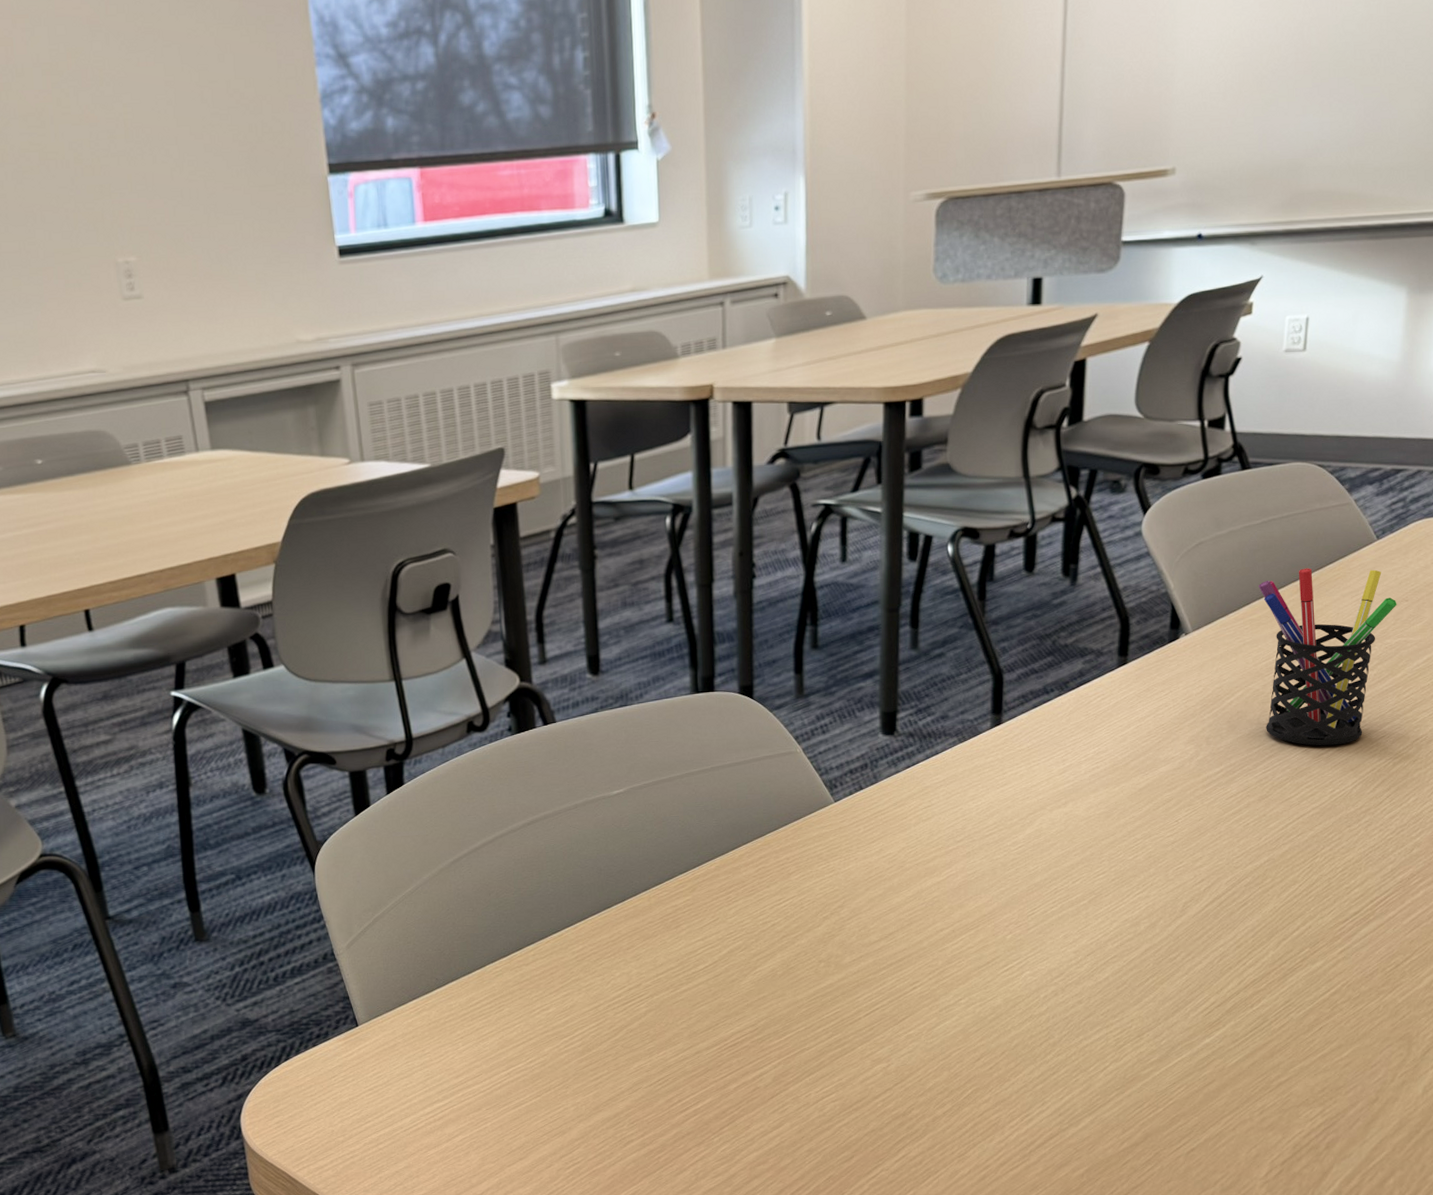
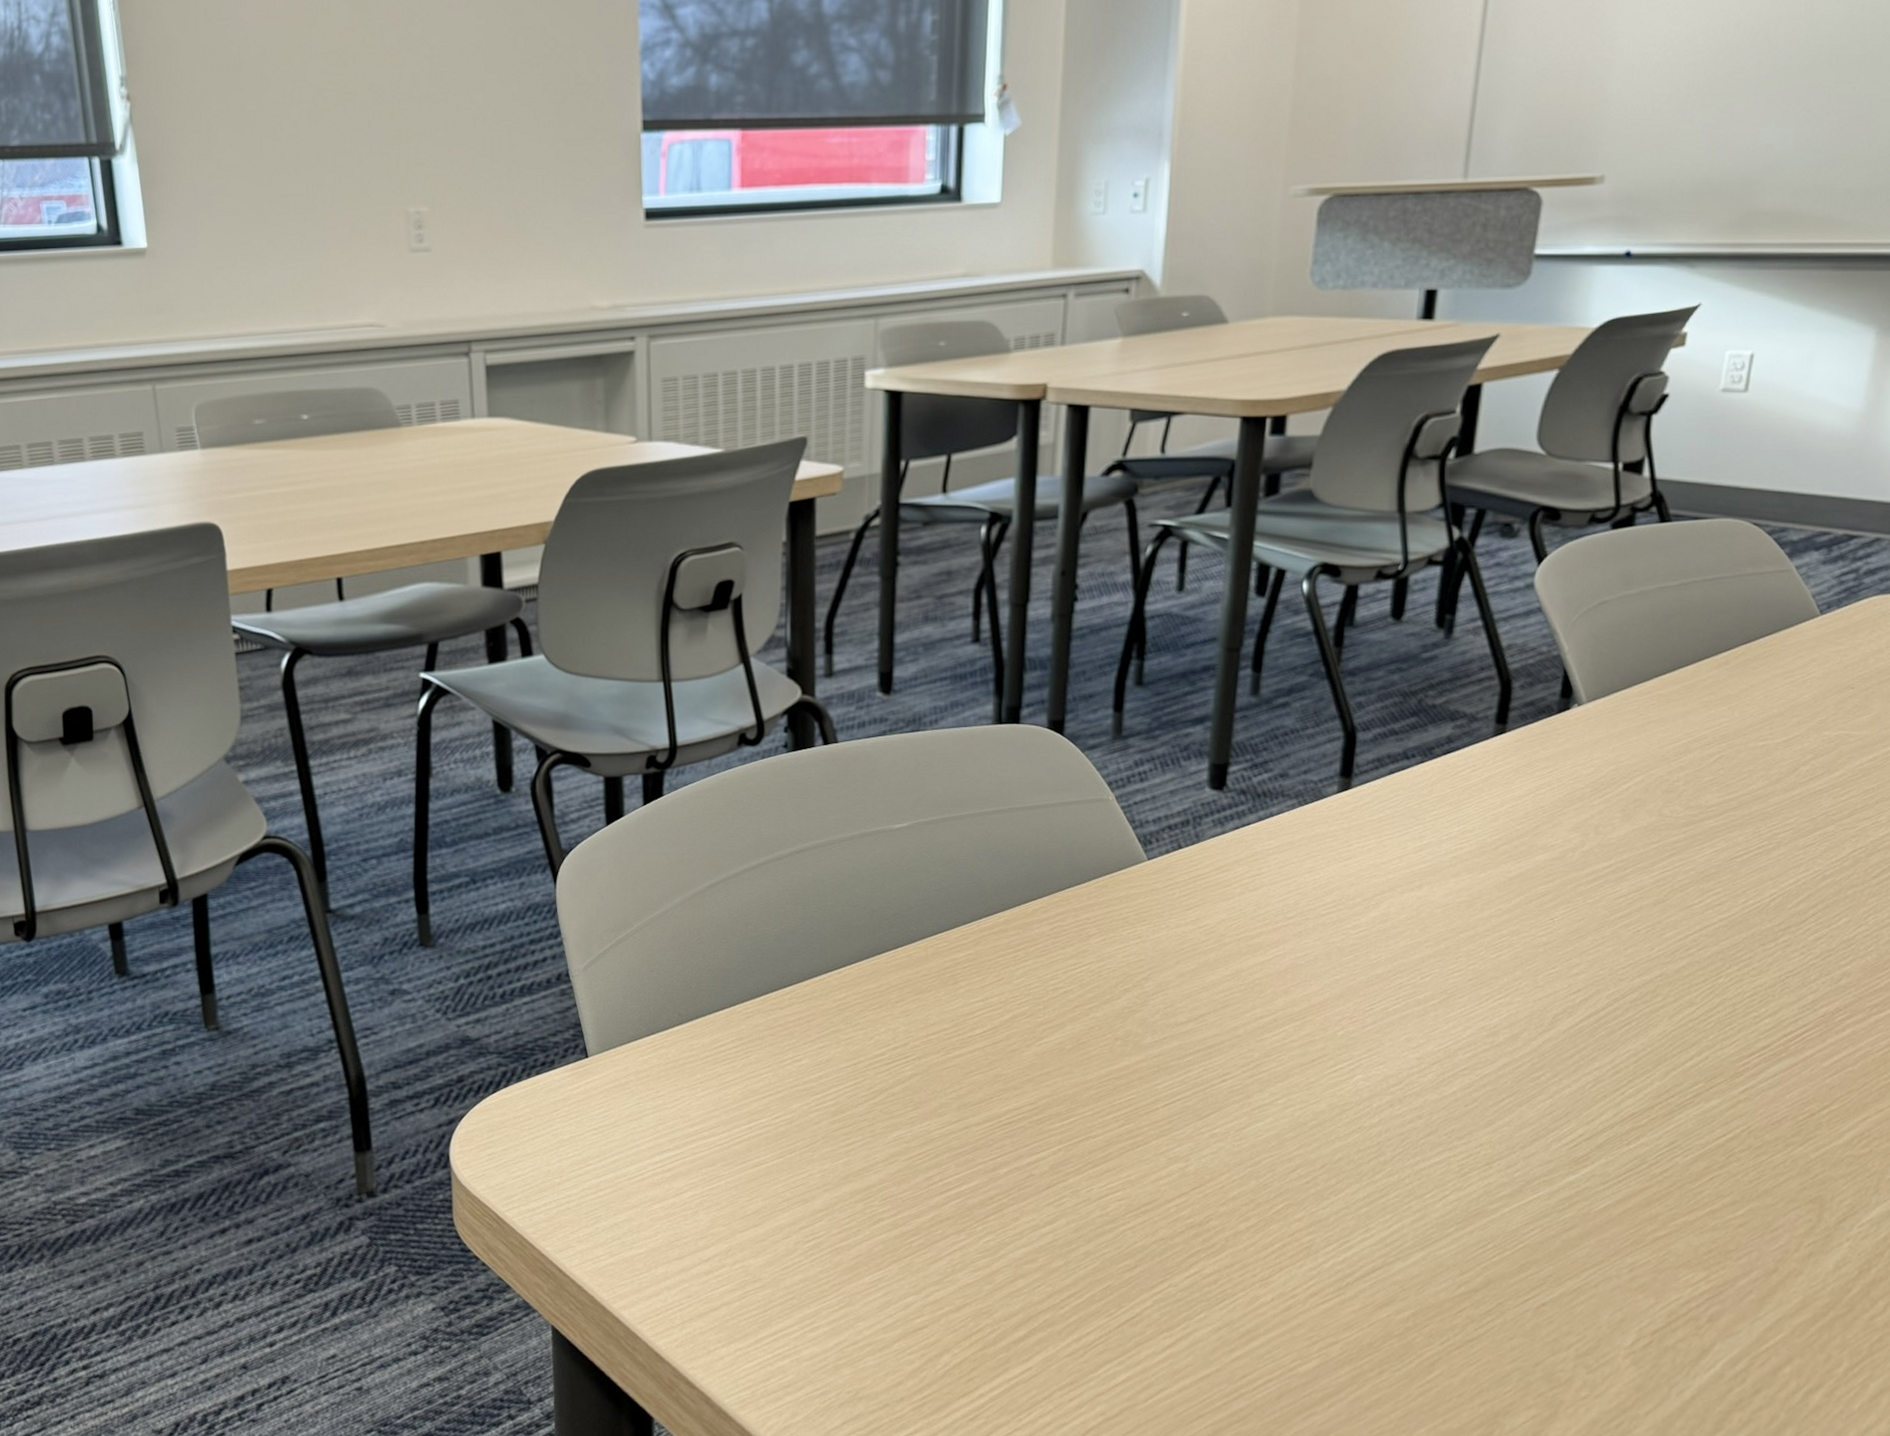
pen holder: present [1258,568,1397,746] -> none [1668,640,1840,849]

